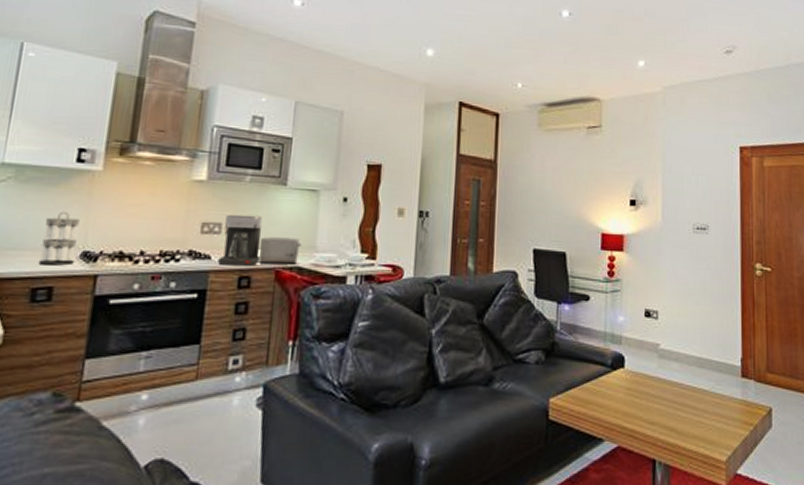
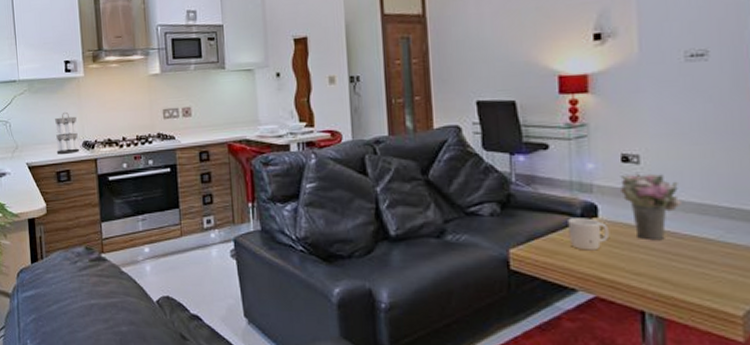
coffee maker: present [218,214,262,266] -> none [180,98,213,143]
toaster: present [259,237,301,265] -> none [212,114,246,140]
mug: none [600,368,633,400] -> present [568,218,610,251]
flower bouquet: none [643,328,686,391] -> present [620,173,681,241]

